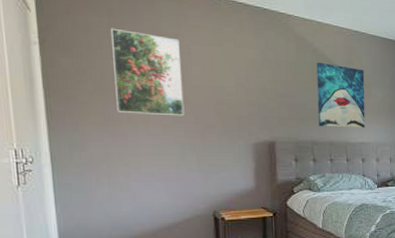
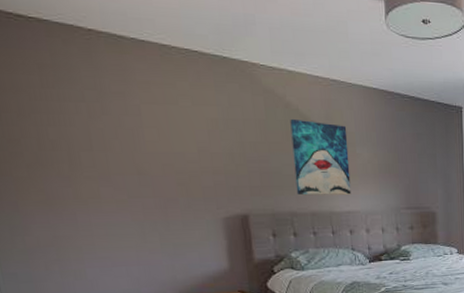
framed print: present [111,28,185,117] -> none [44,87,141,190]

